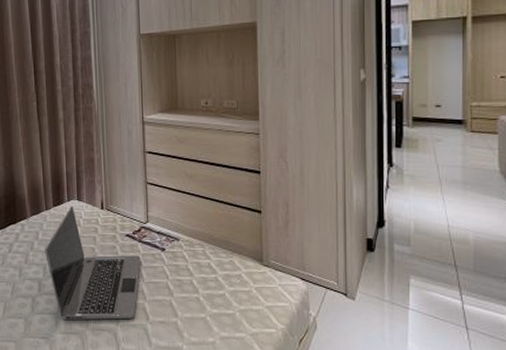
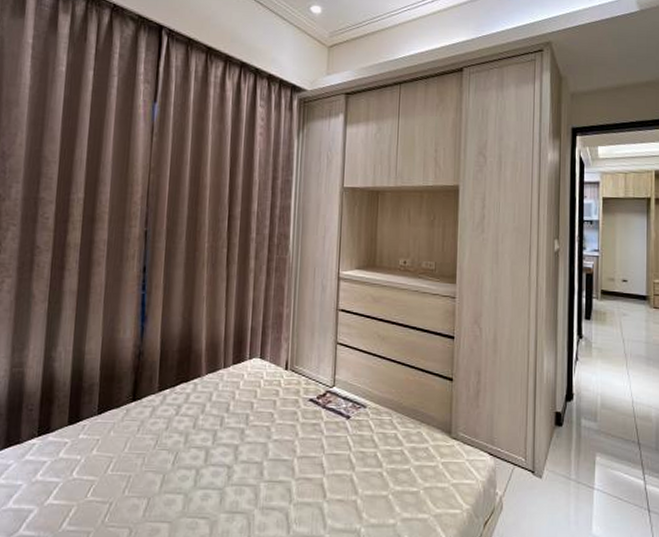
laptop: present [45,205,141,320] -> none [217,364,323,497]

